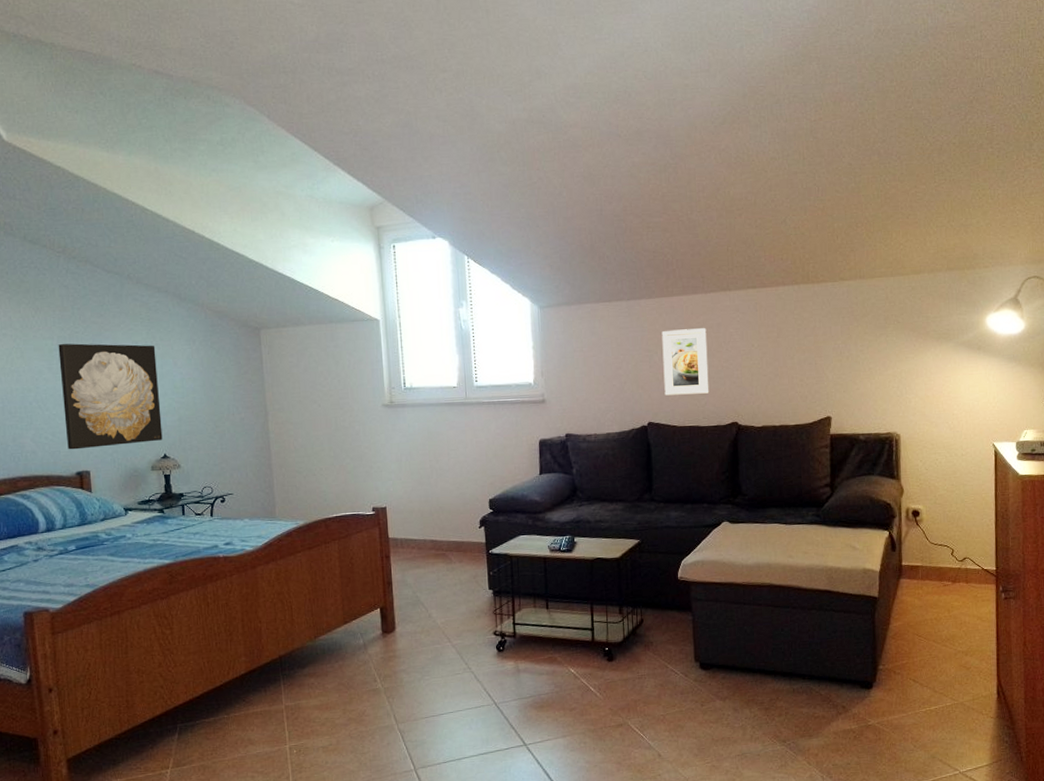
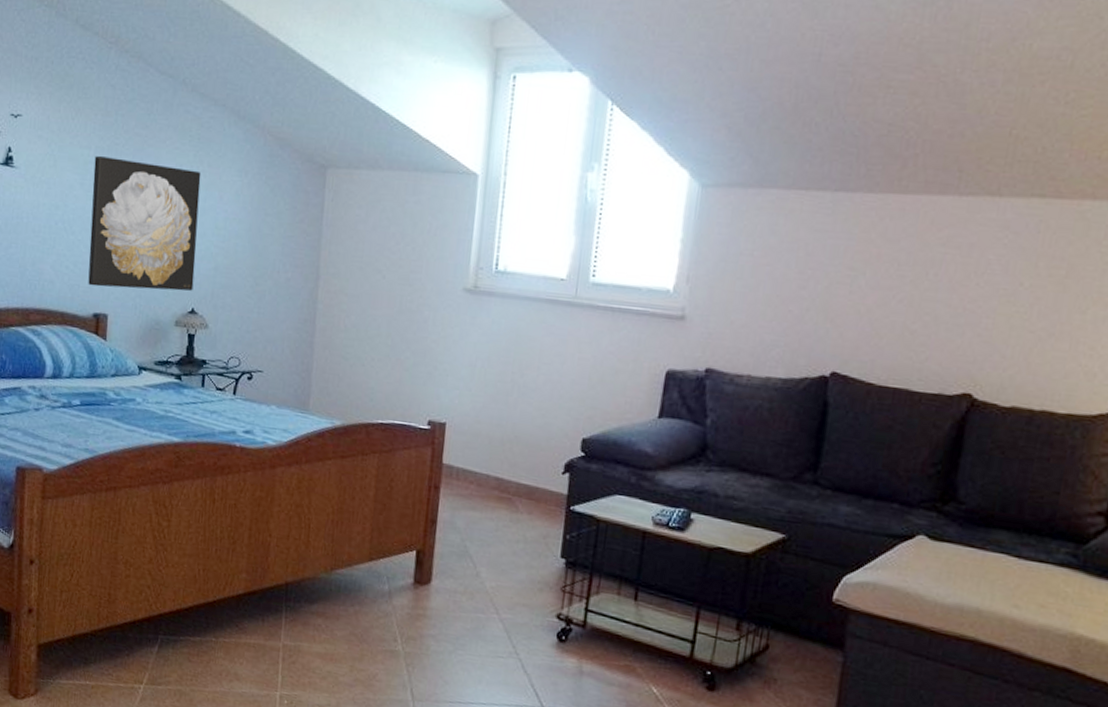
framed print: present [661,328,709,396] -> none [865,242,950,345]

